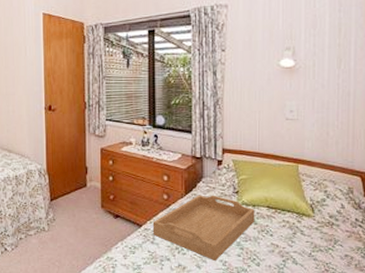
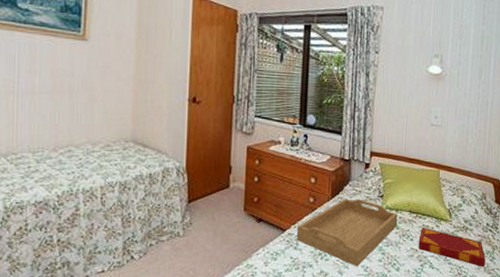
hardback book: none [279,222,356,264] -> present [418,227,486,268]

